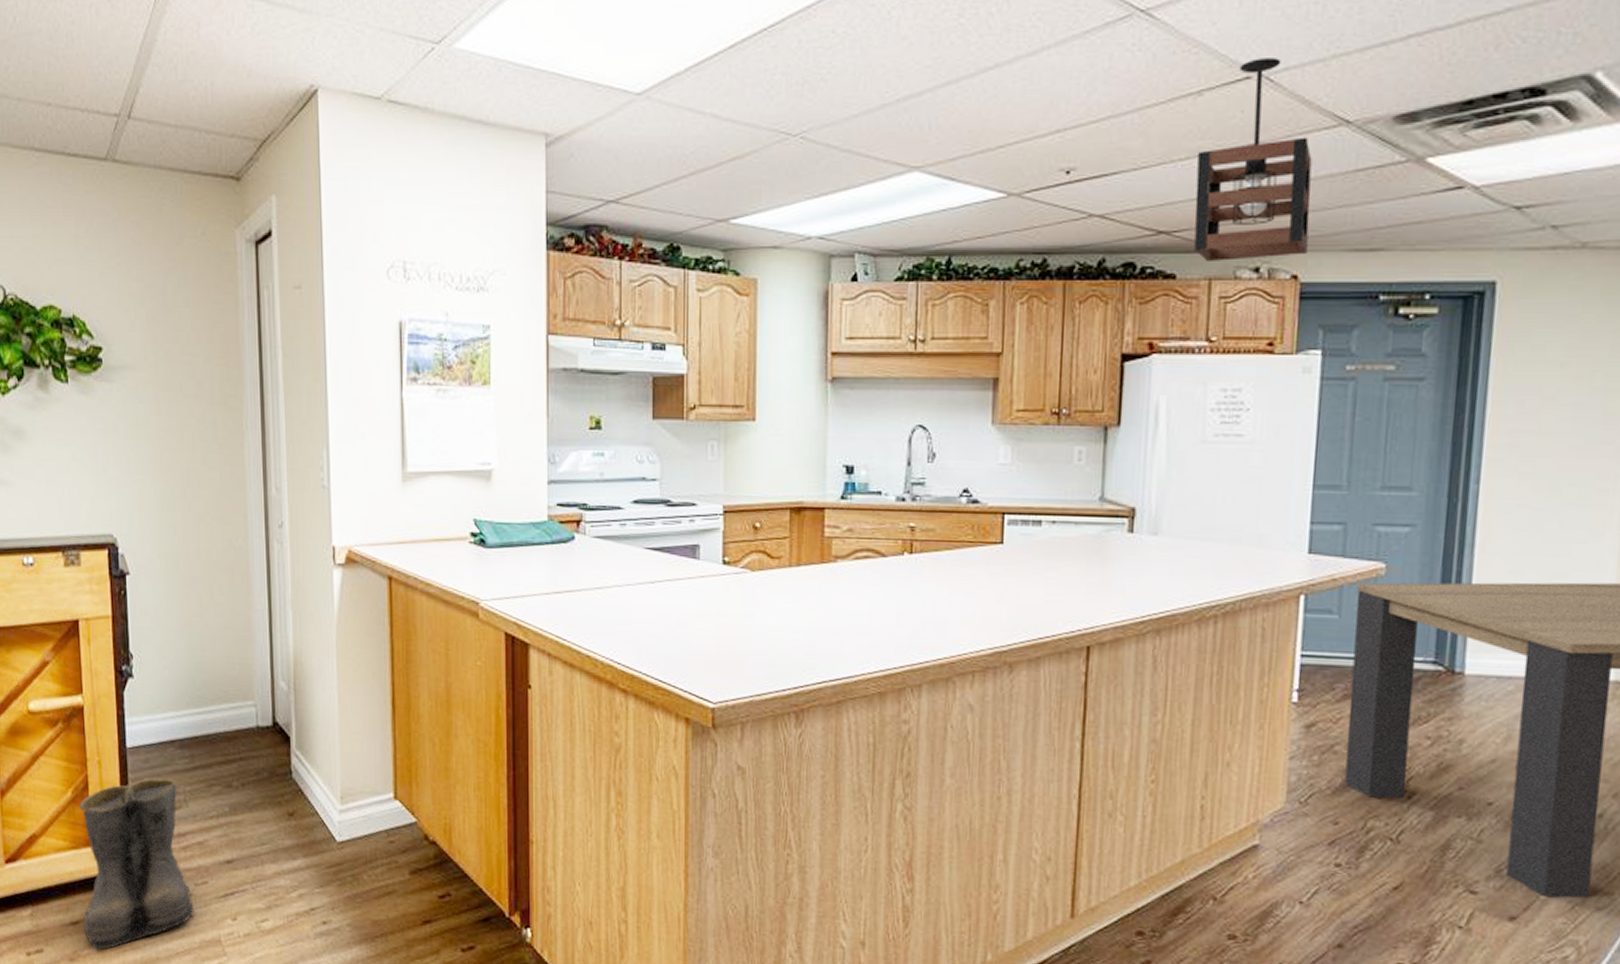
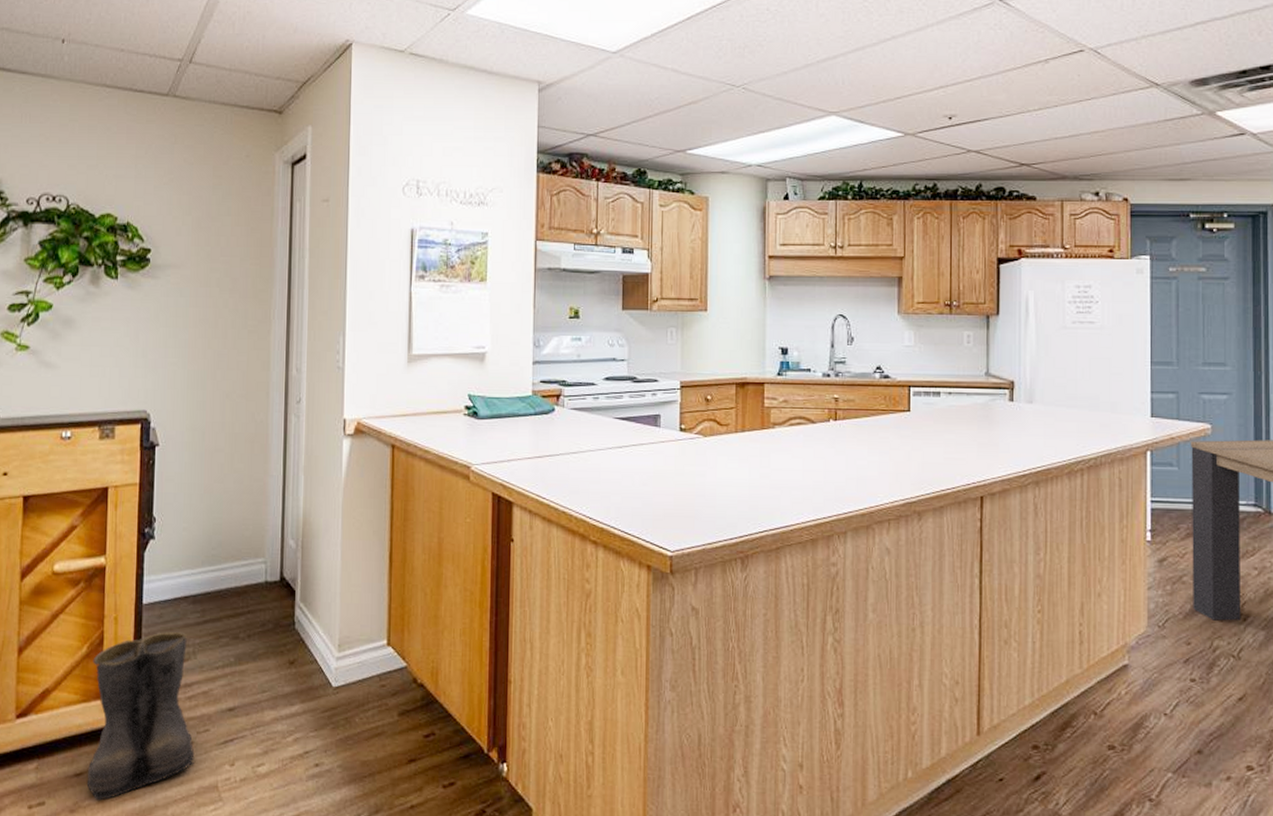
pendant light: present [1194,58,1312,263] -> none [1047,37,1134,188]

